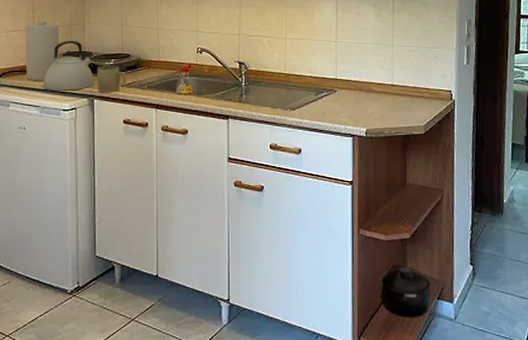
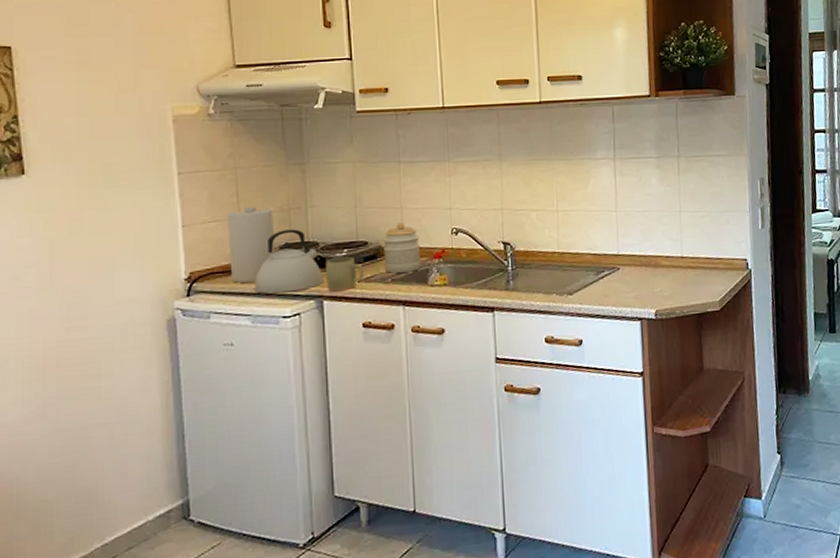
jar: none [142,40,172,81] -> present [383,222,422,273]
saucepan: present [380,265,431,317] -> none [679,463,737,523]

